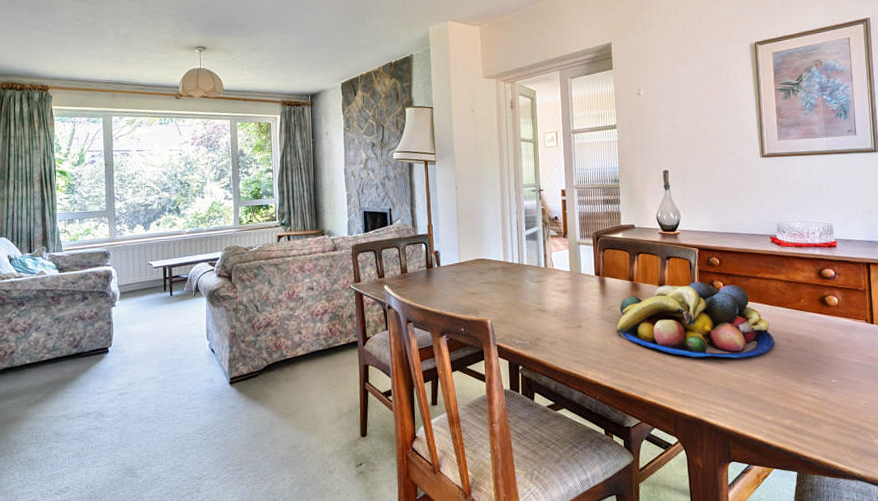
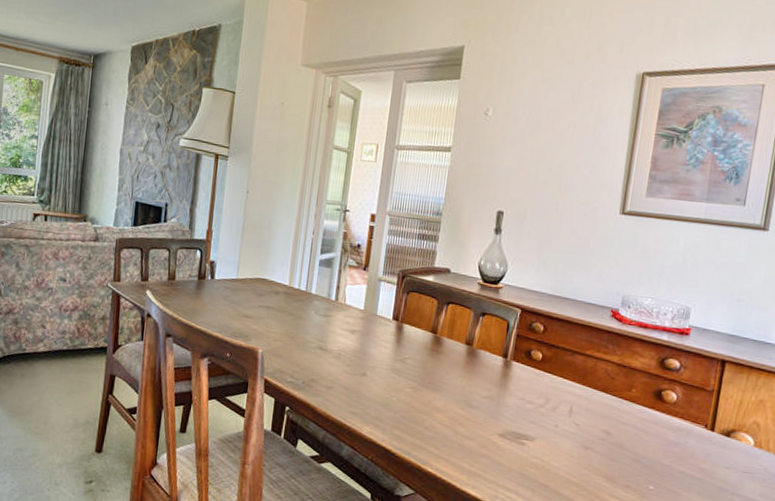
fruit bowl: present [616,281,775,359] -> none [406,344,591,444]

